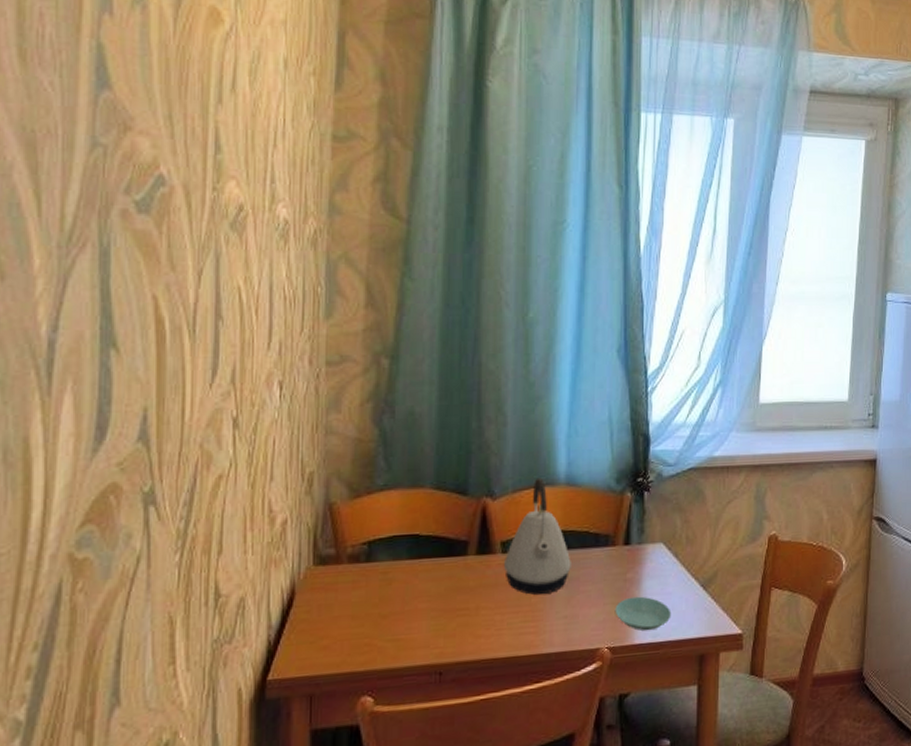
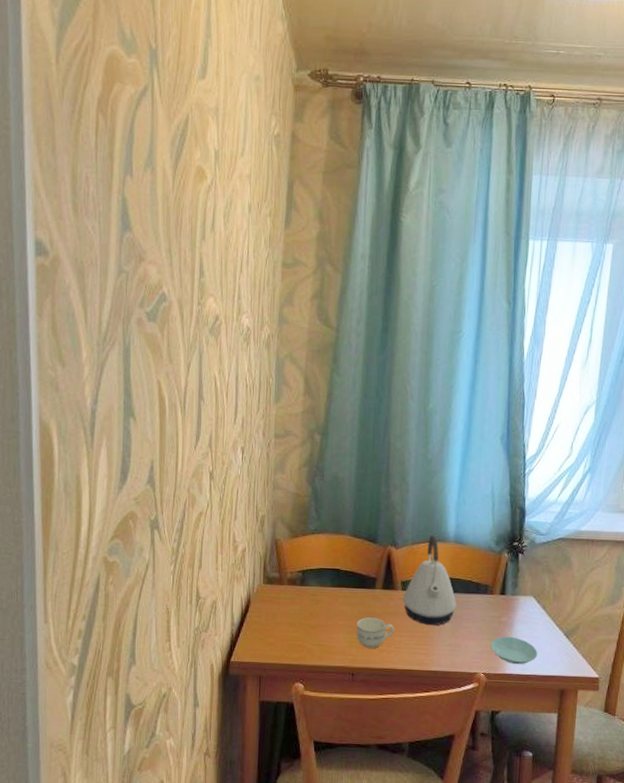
cup: none [443,593,494,636] -> present [356,617,395,648]

